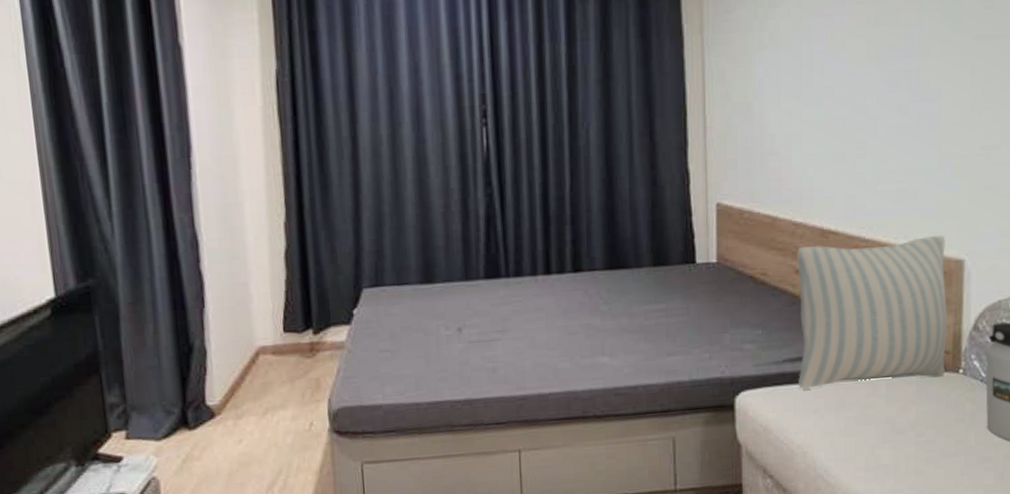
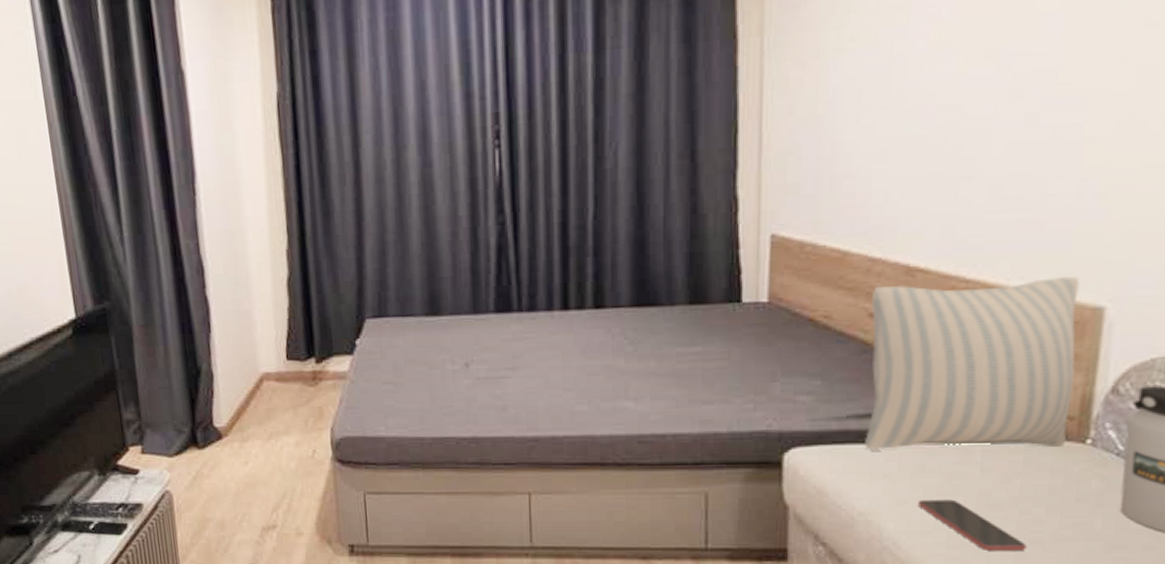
smartphone: none [841,428,924,471] -> present [917,499,1027,550]

